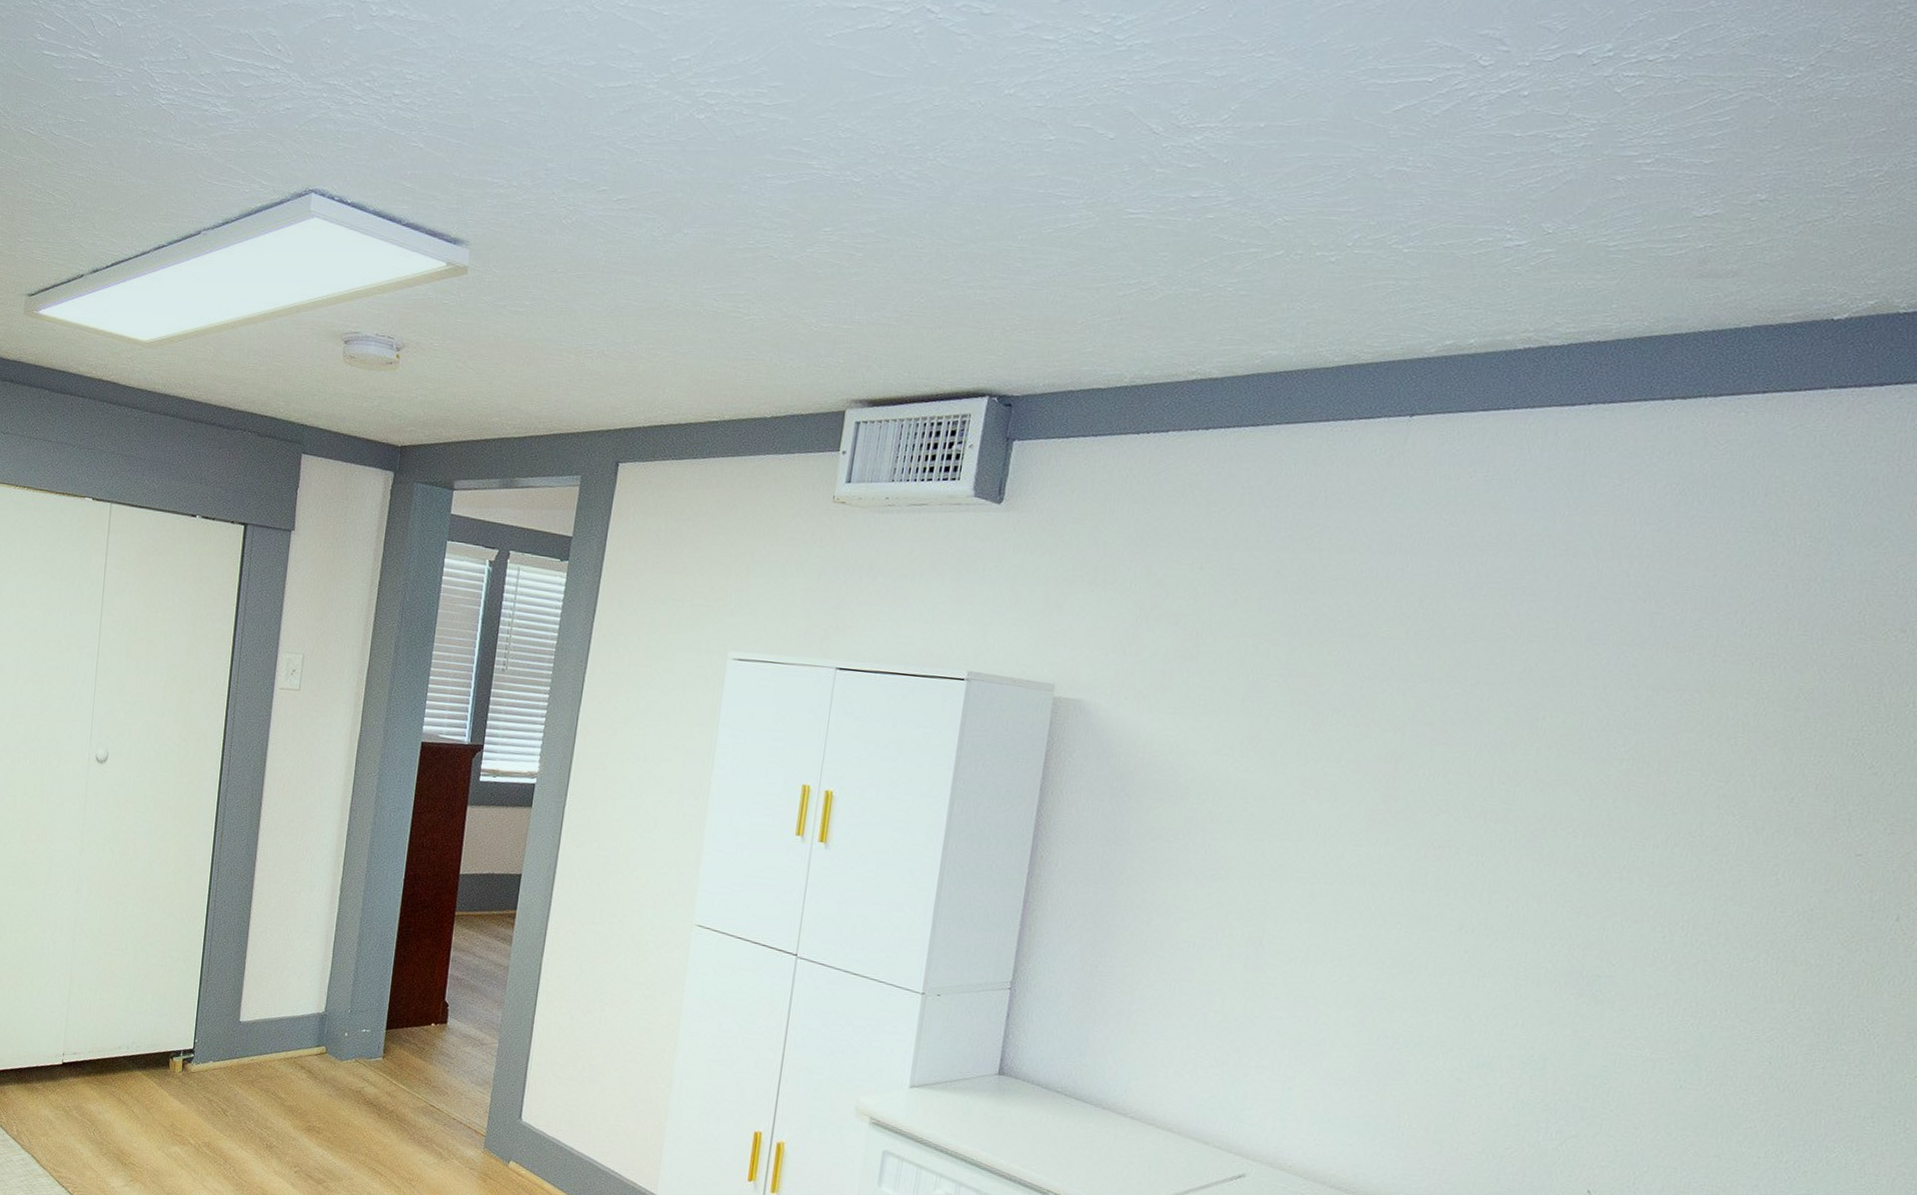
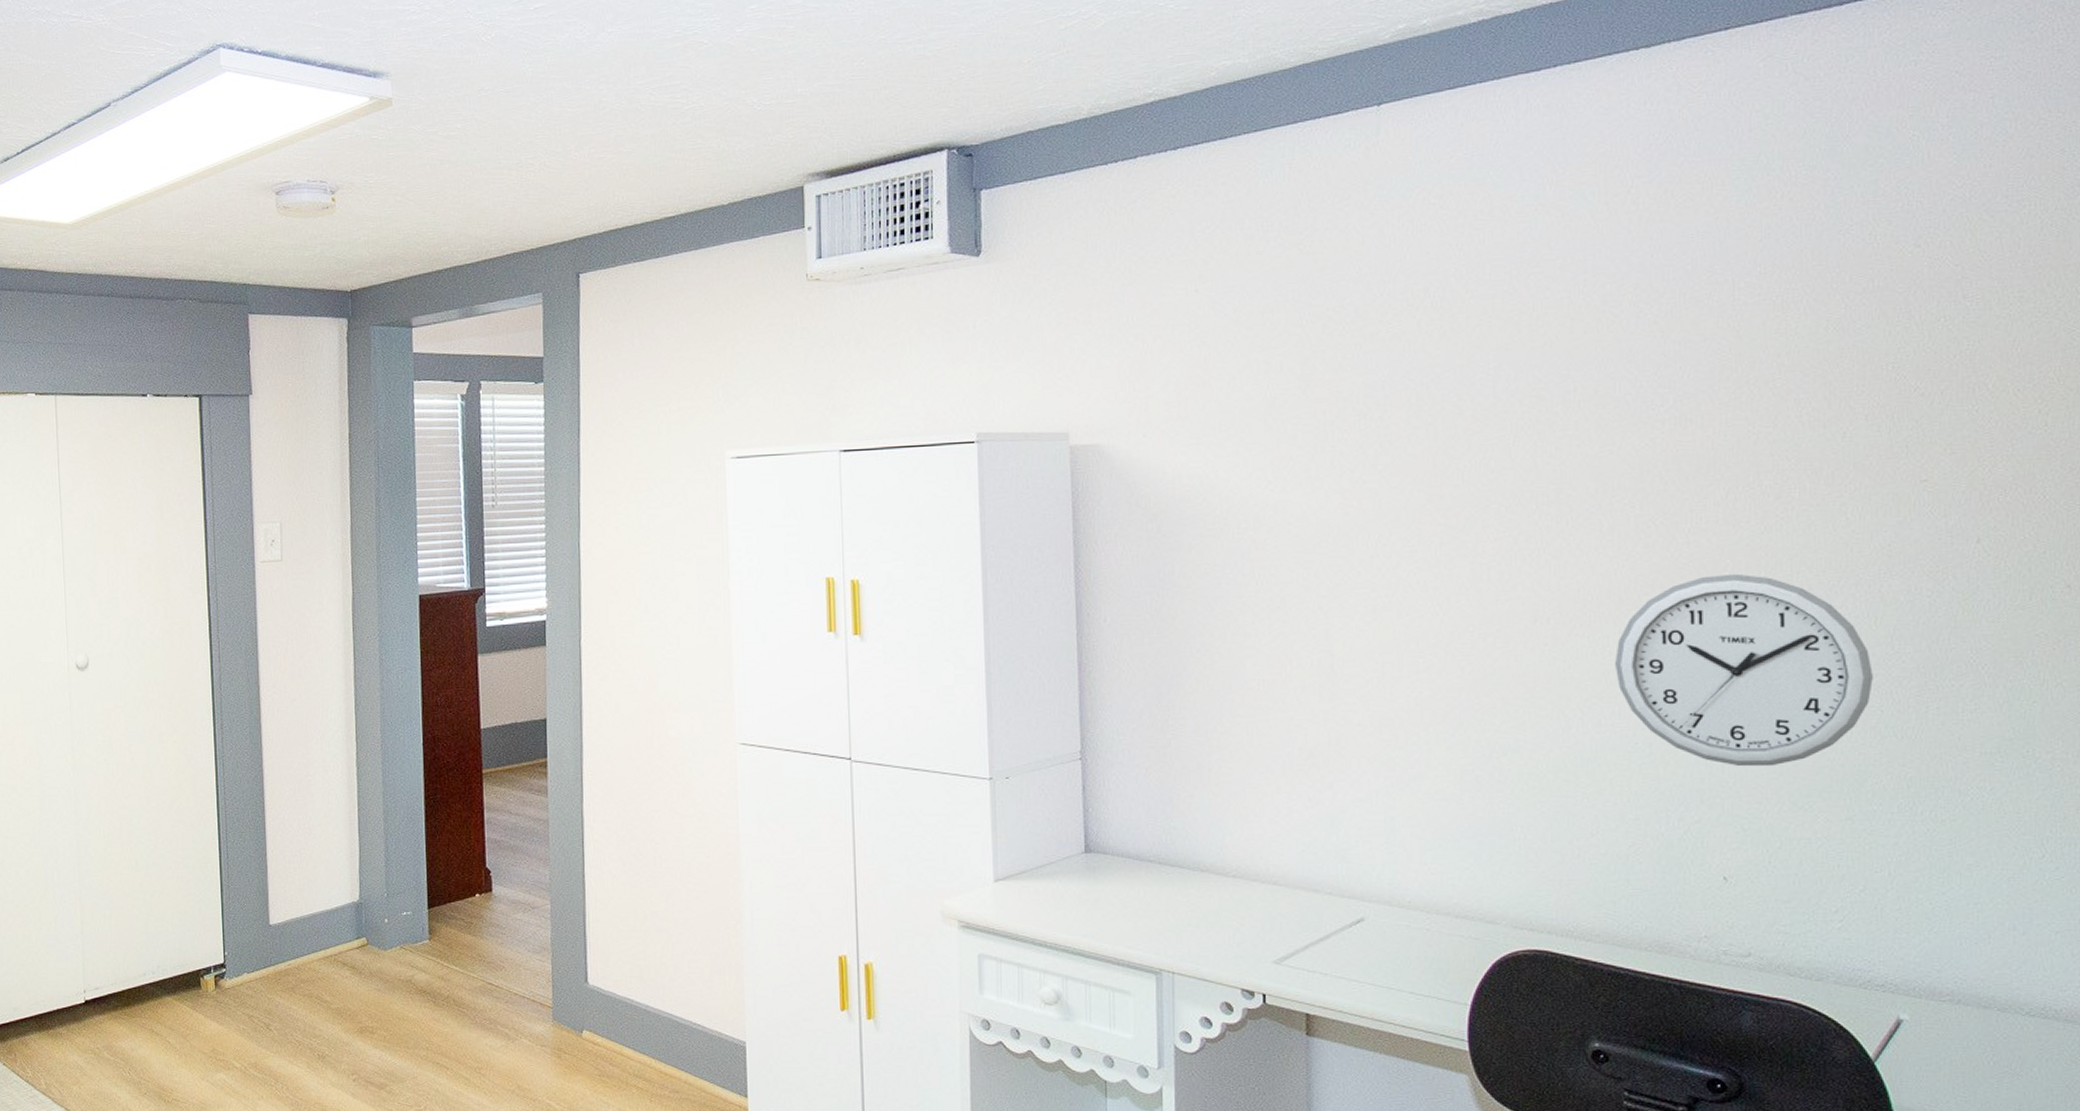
wall clock: none [1526,911,1771,1097] -> present [1615,573,1873,767]

